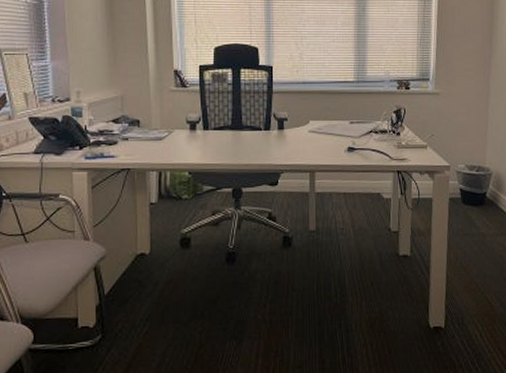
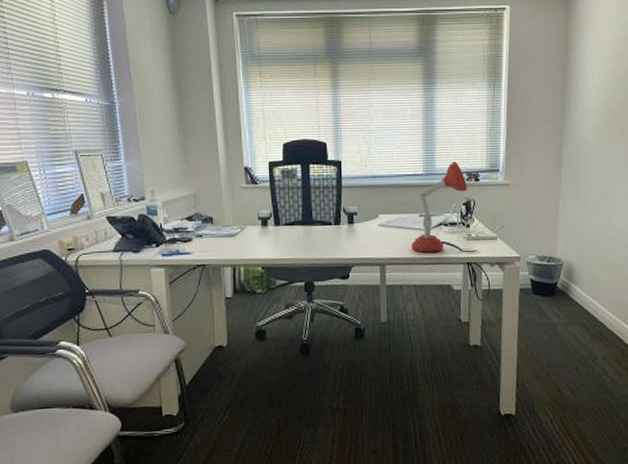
desk lamp: none [341,70,398,160] -> present [411,162,467,253]

